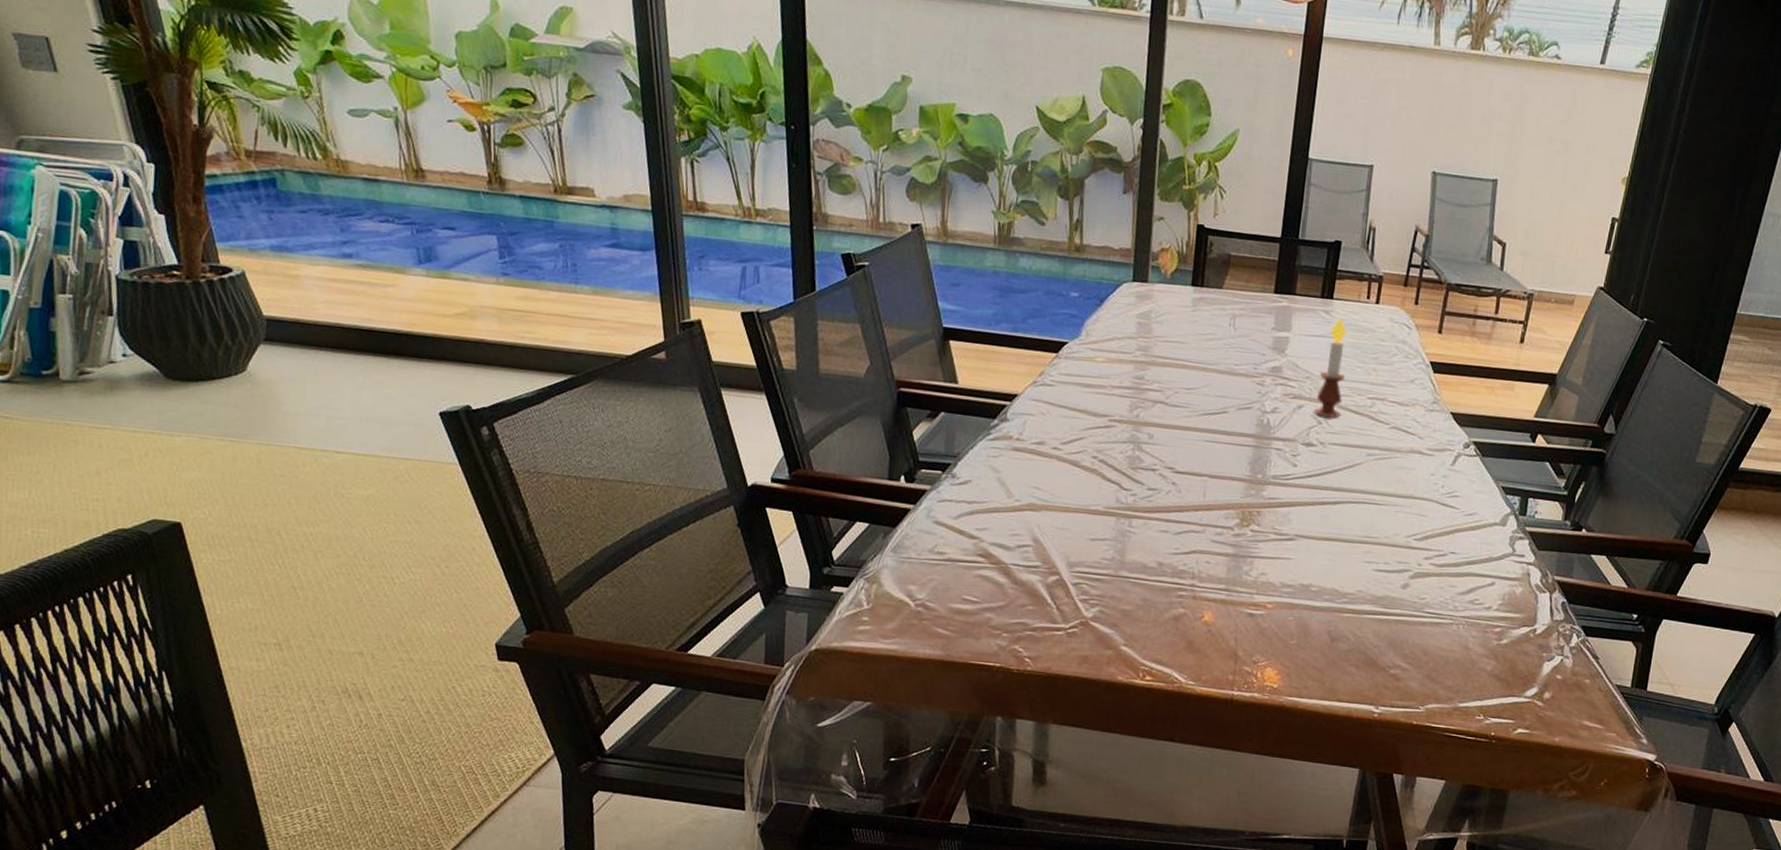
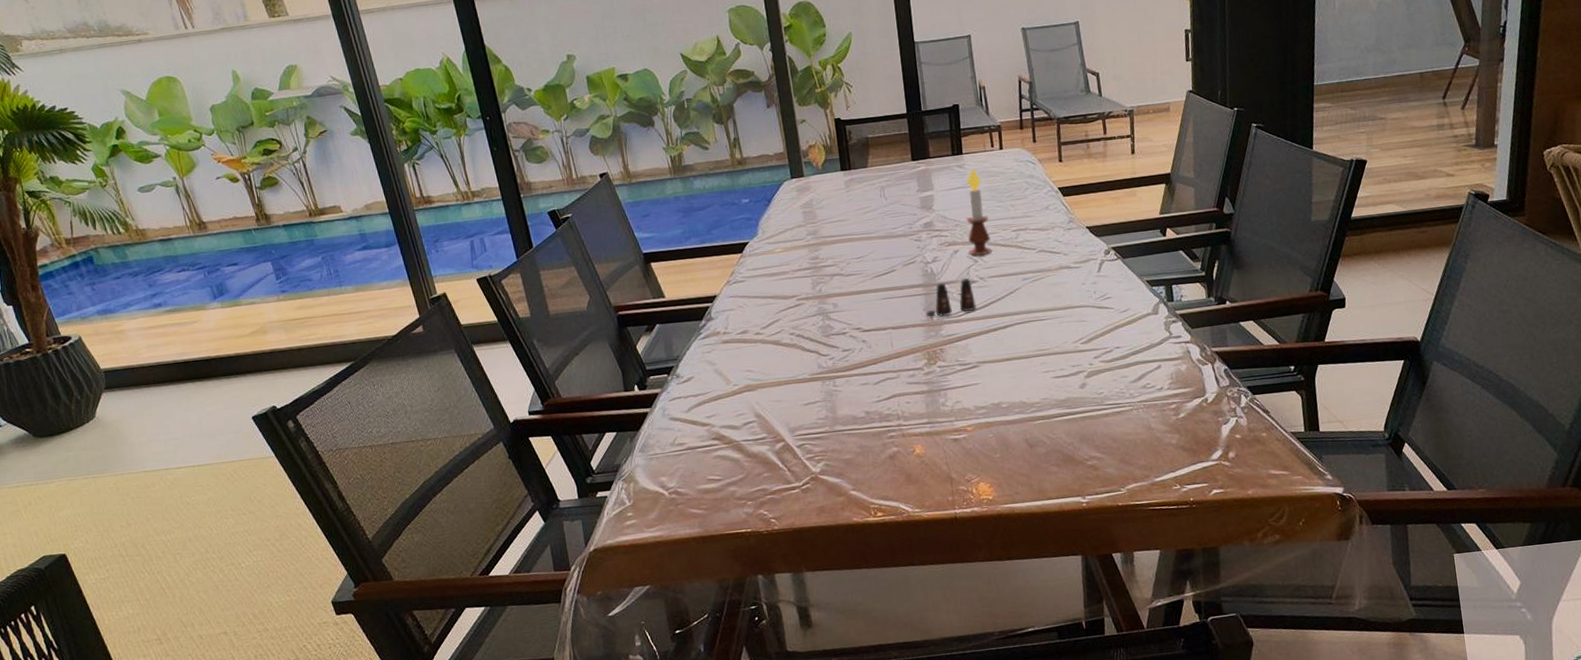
salt shaker: none [1251,438,1310,478] -> present [926,278,976,318]

